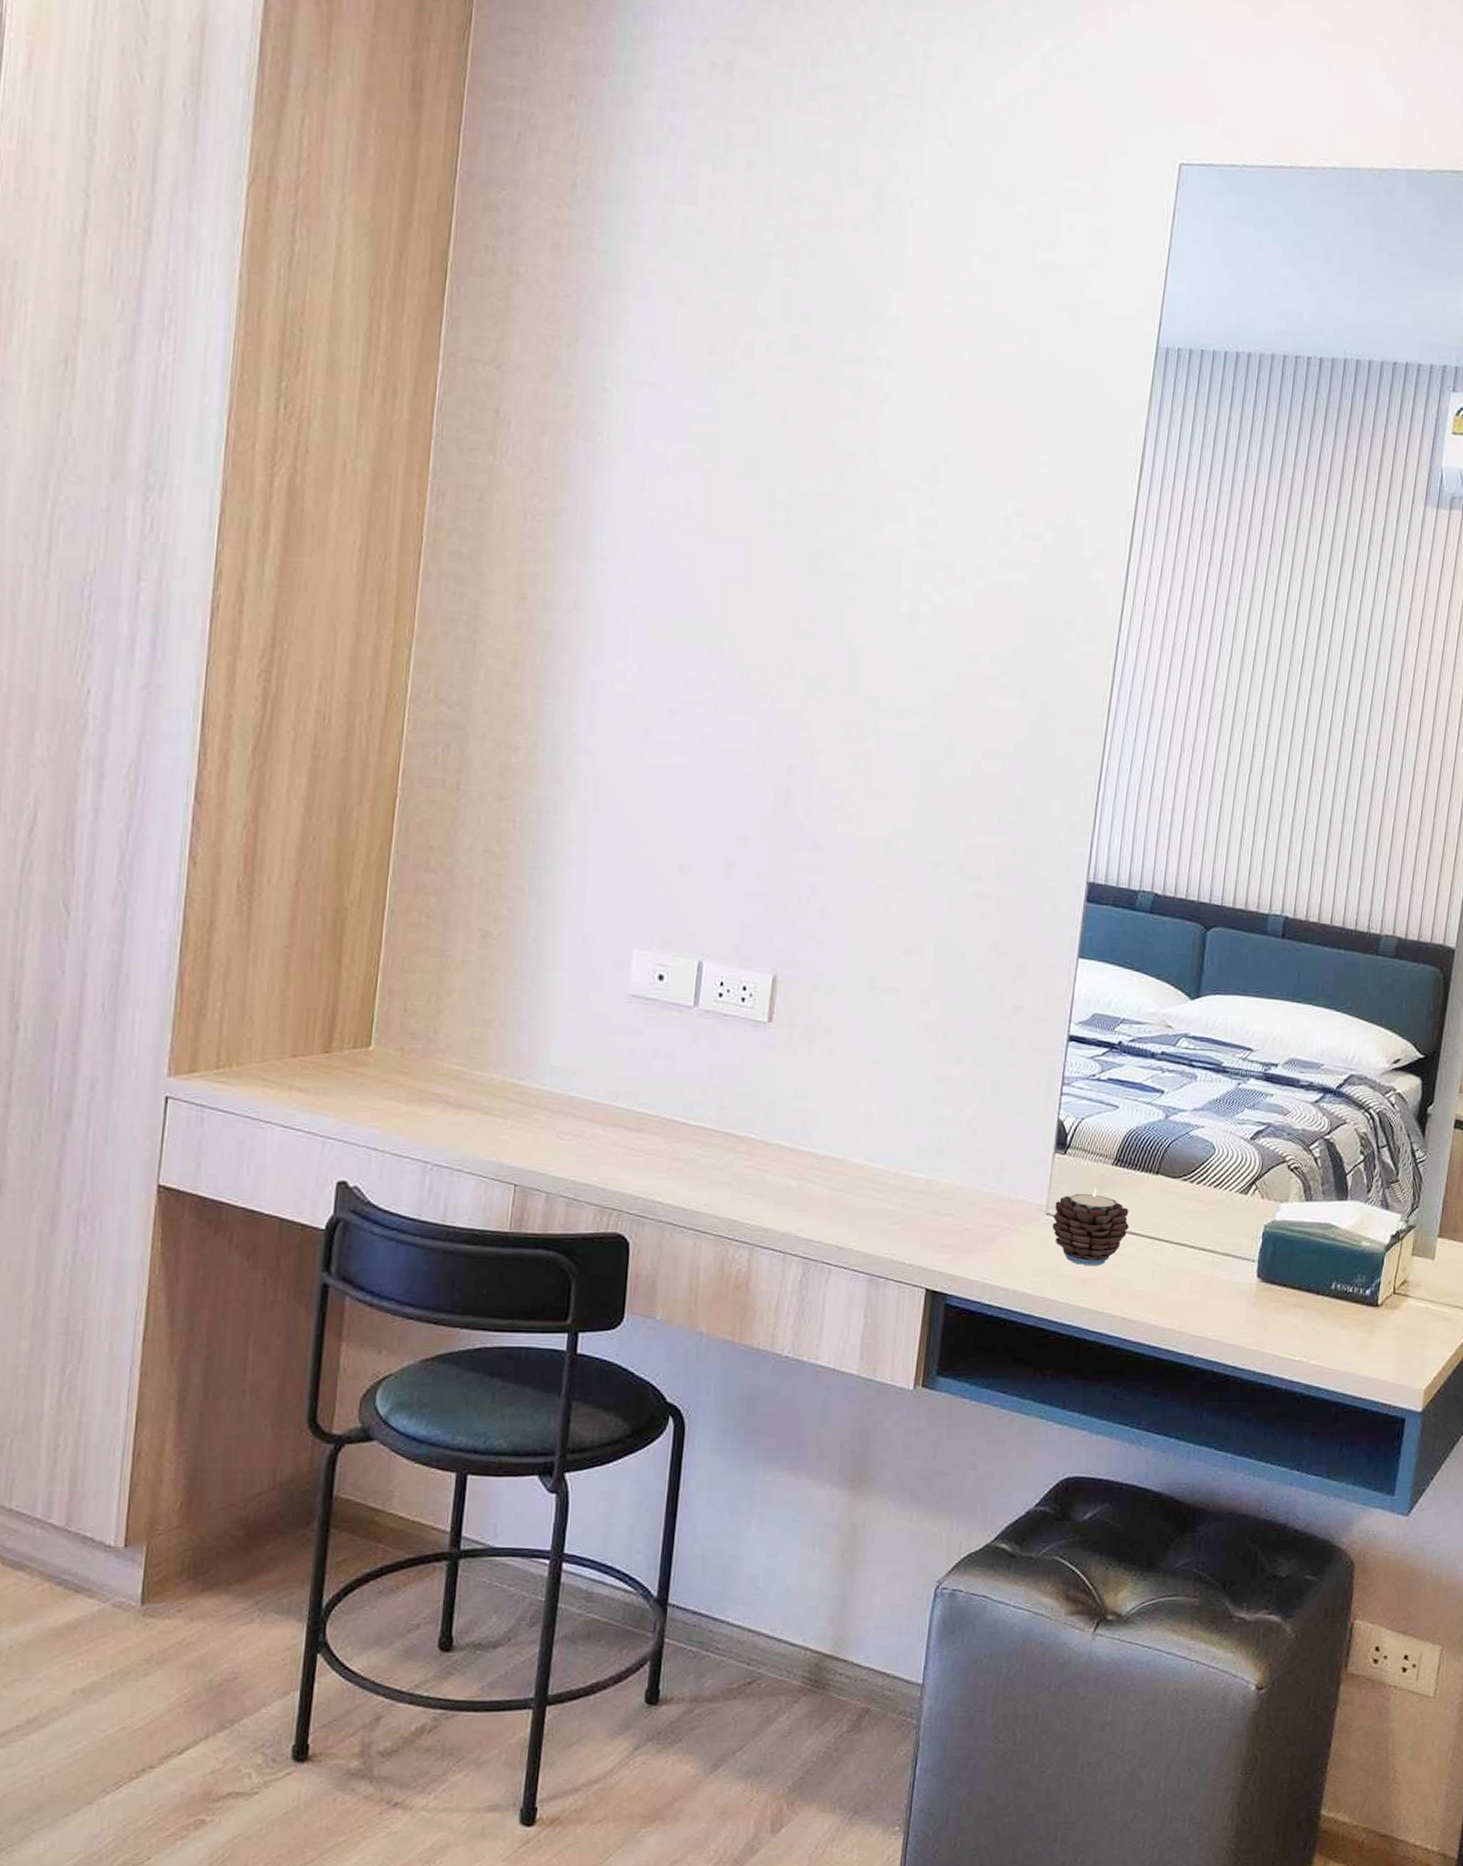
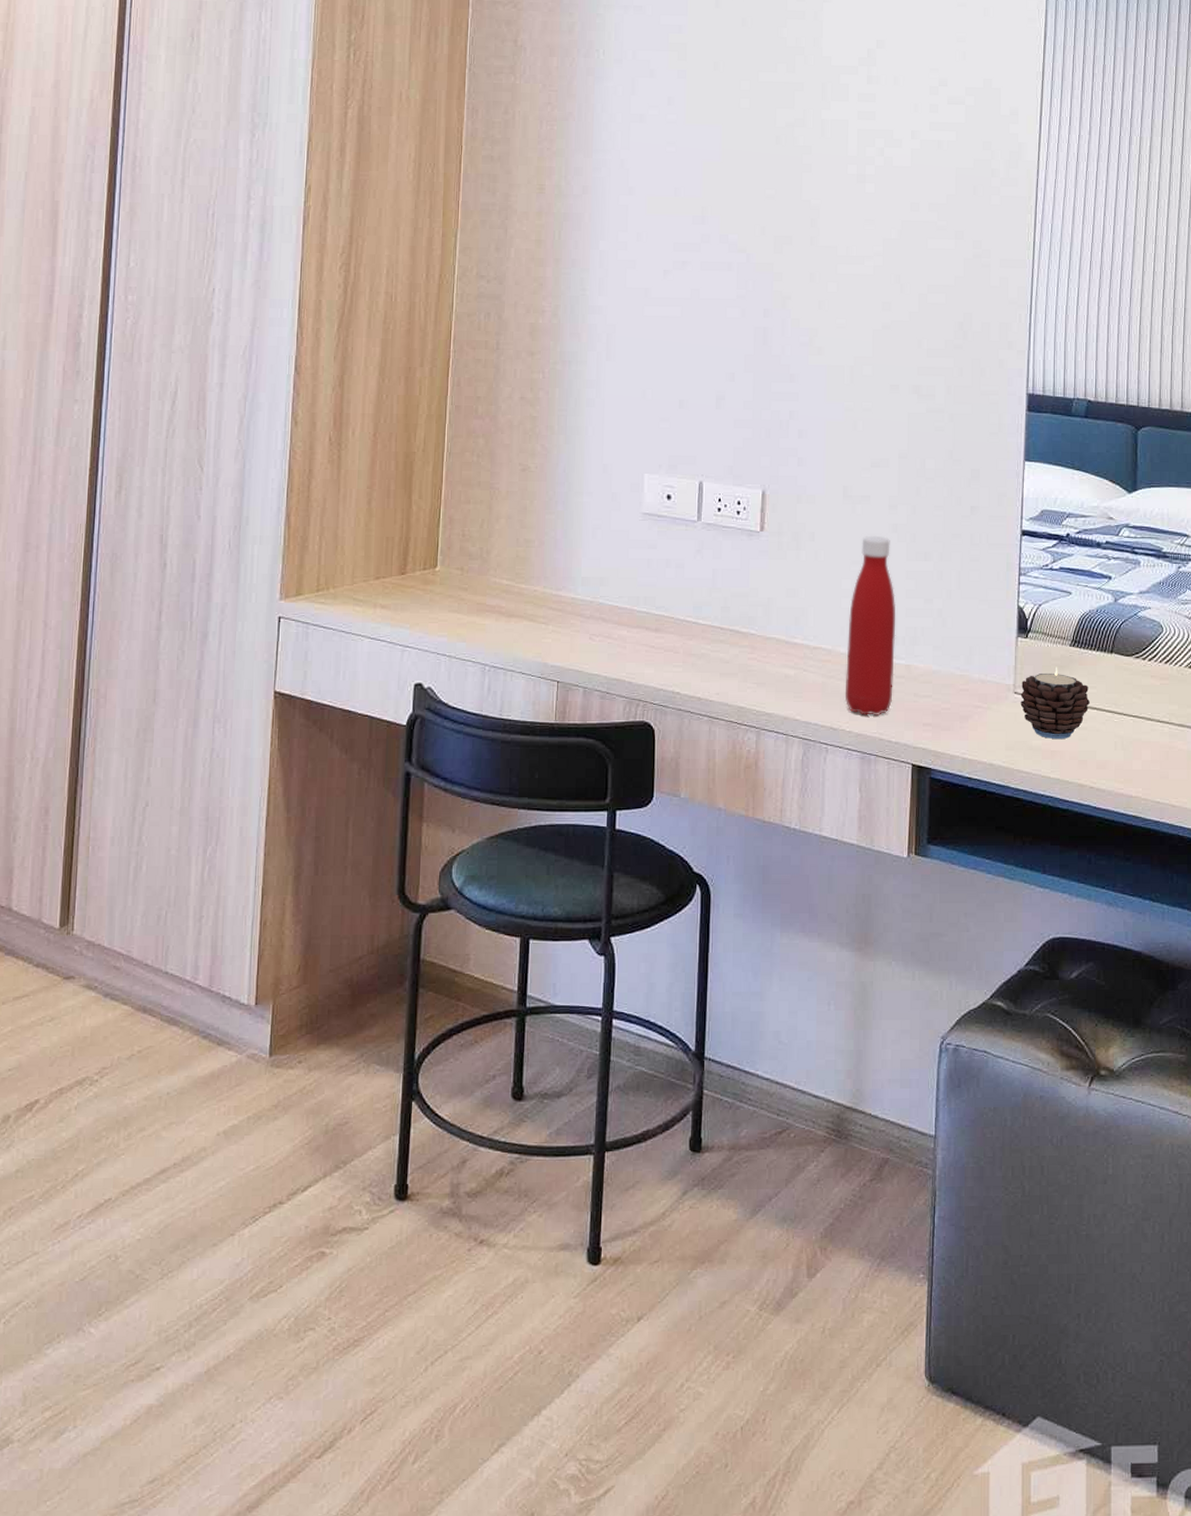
bottle: none [855,1033,920,1234] -> present [846,536,896,715]

